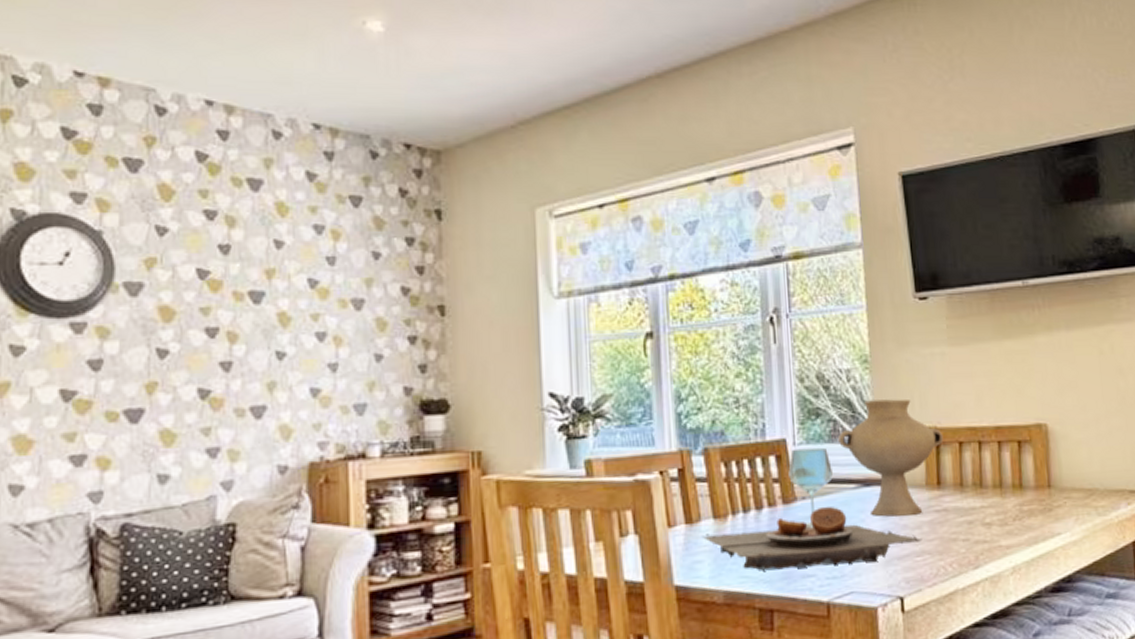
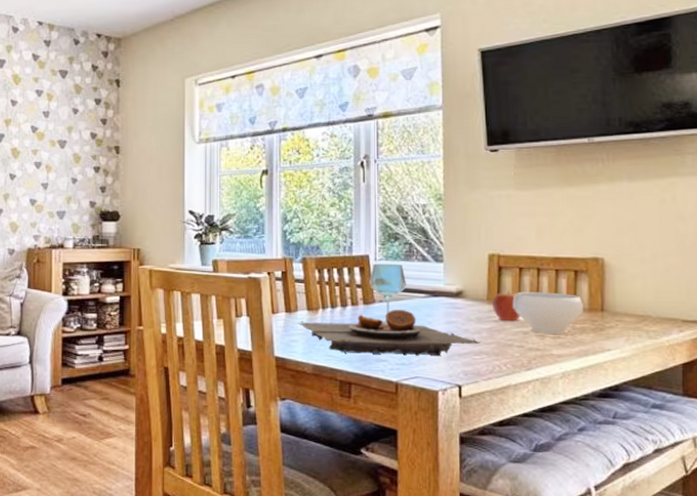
vase: present [839,399,944,517] -> none [413,230,506,322]
fruit: none [931,471,964,511] -> present [491,290,520,322]
bowl: none [954,469,1030,522] -> present [513,292,583,335]

